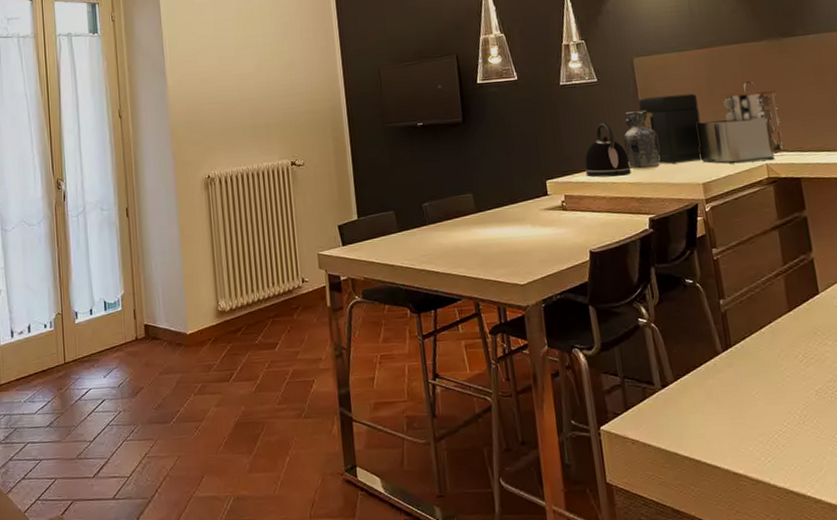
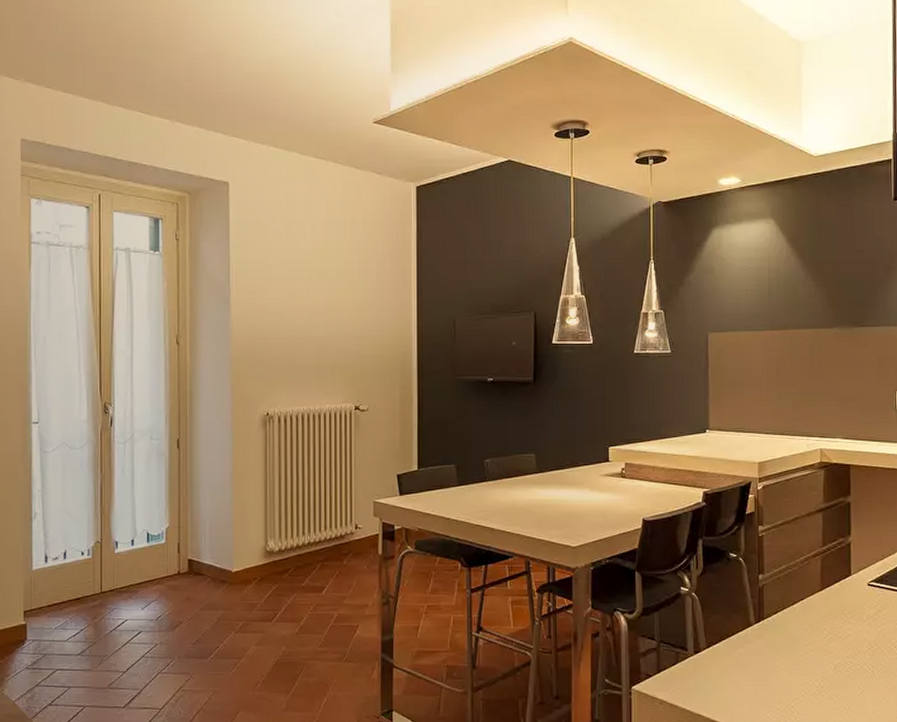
kettle: present [585,123,632,177] -> none [648,395,693,448]
ceramic jug: present [623,110,660,170] -> none [689,386,722,444]
coffee maker: present [638,93,703,165] -> none [707,374,765,442]
toaster: present [696,117,775,164] -> none [760,402,830,446]
spice rack: present [721,80,790,155] -> none [787,366,844,441]

